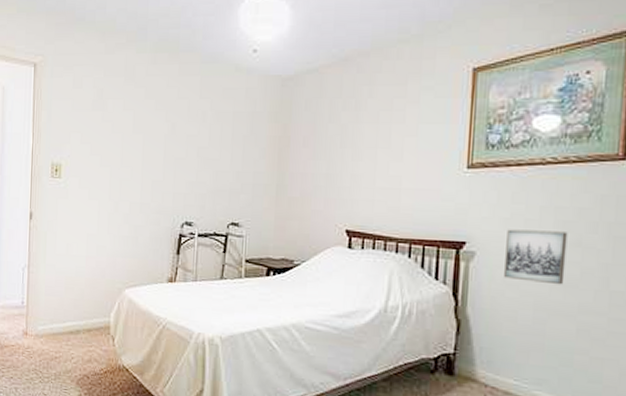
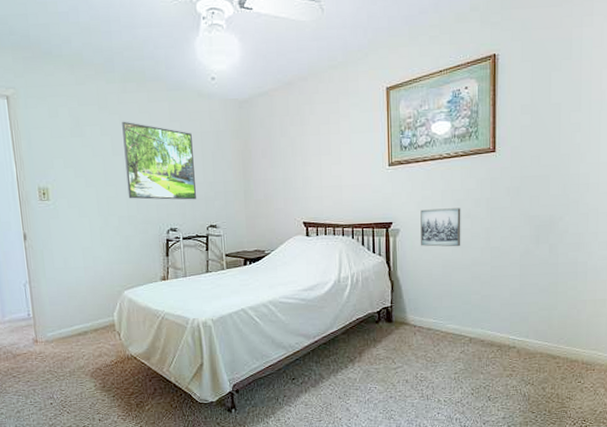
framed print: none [144,95,223,191] -> present [122,121,196,200]

